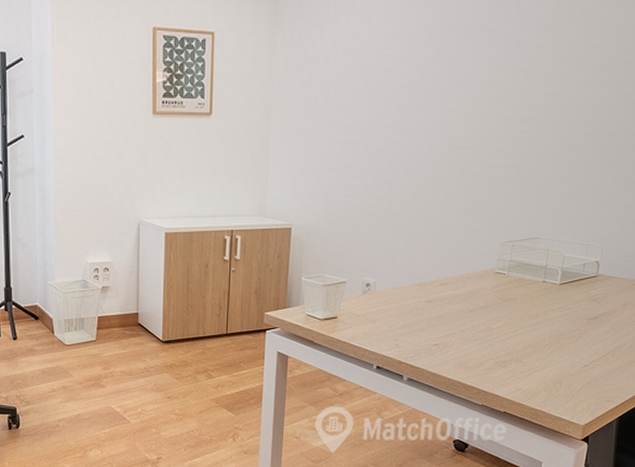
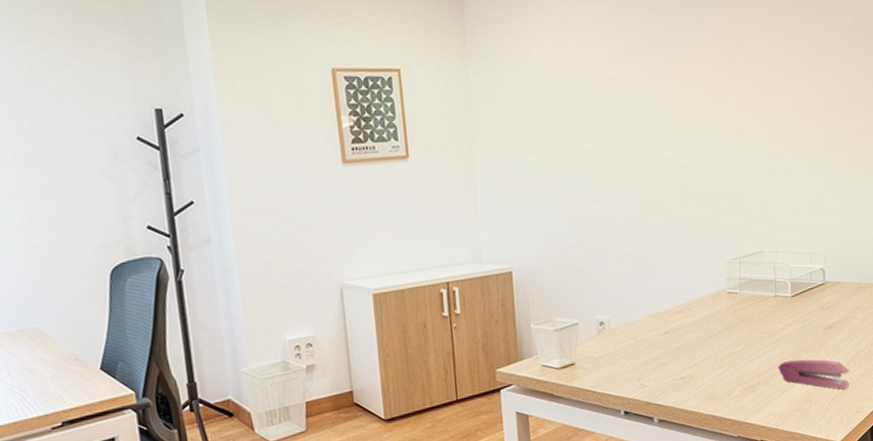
stapler: none [533,344,607,379] -> present [778,359,850,390]

